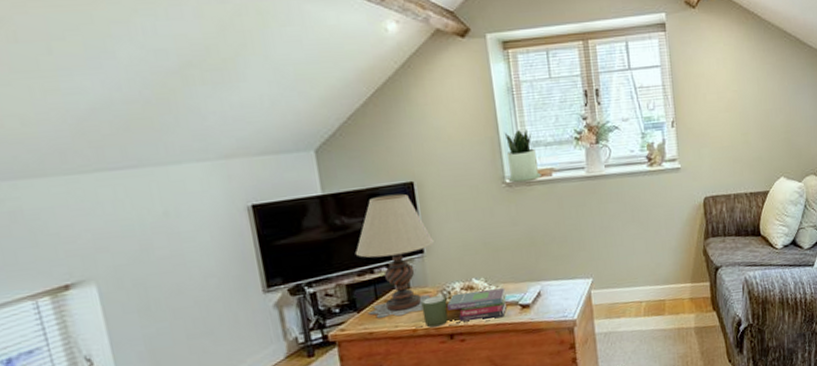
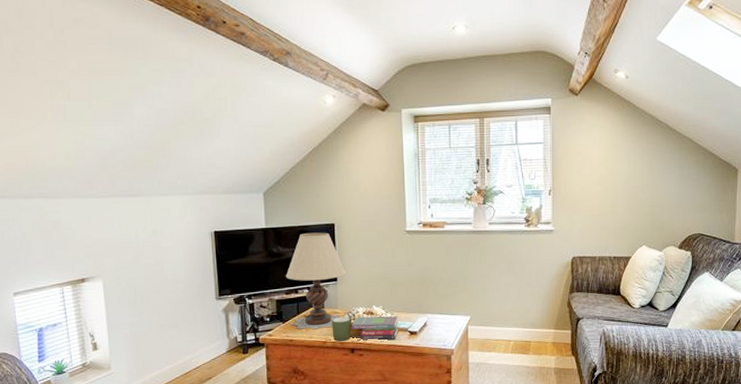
planter: present [505,129,541,184] -> none [408,187,436,232]

